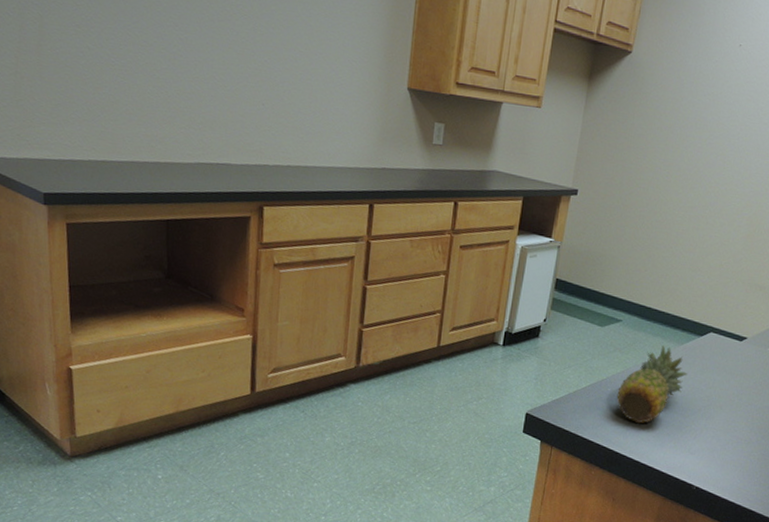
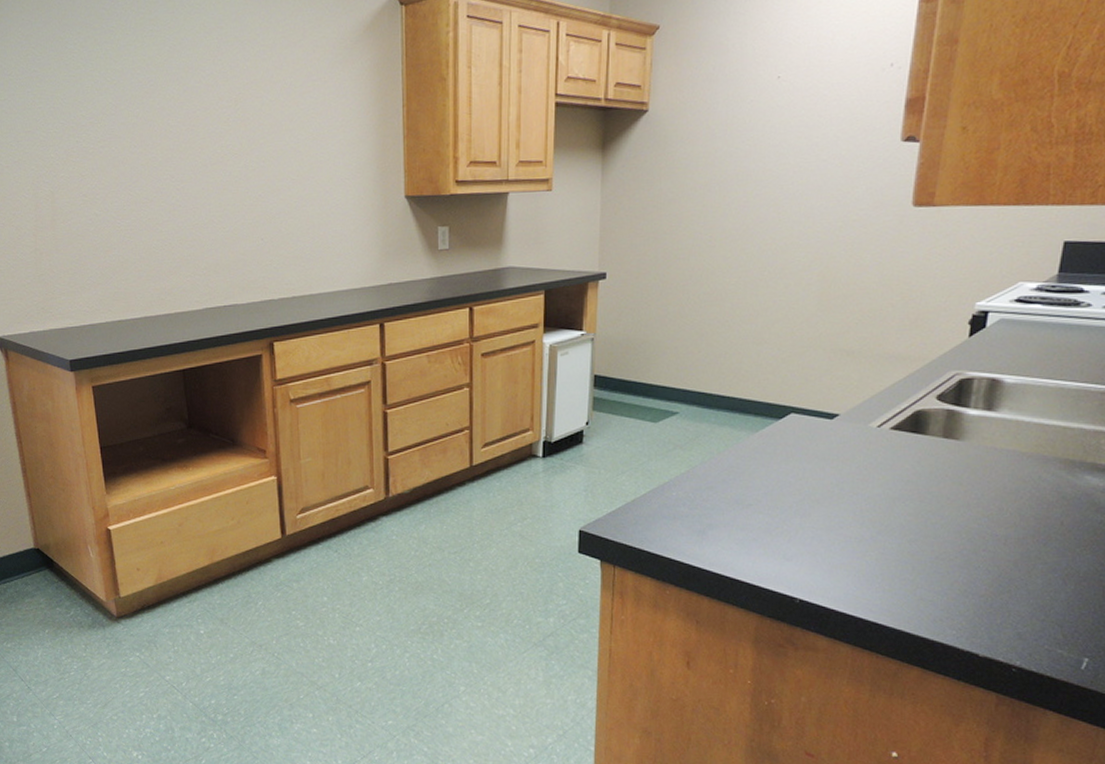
fruit: present [616,346,688,424] -> none [684,436,769,530]

